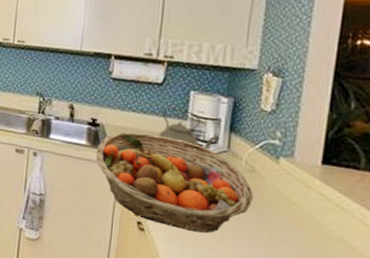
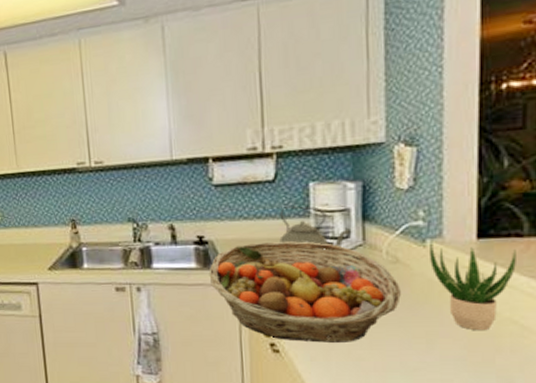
potted plant: none [280,158,353,245] -> present [430,240,516,331]

